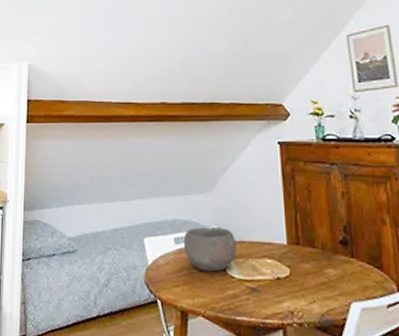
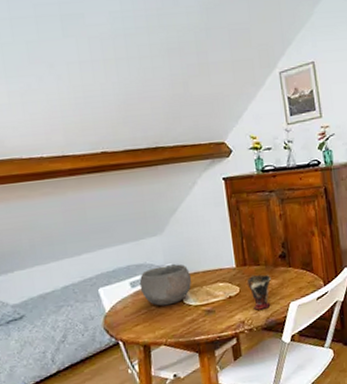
cup: none [298,257,328,303] -> present [246,274,271,310]

